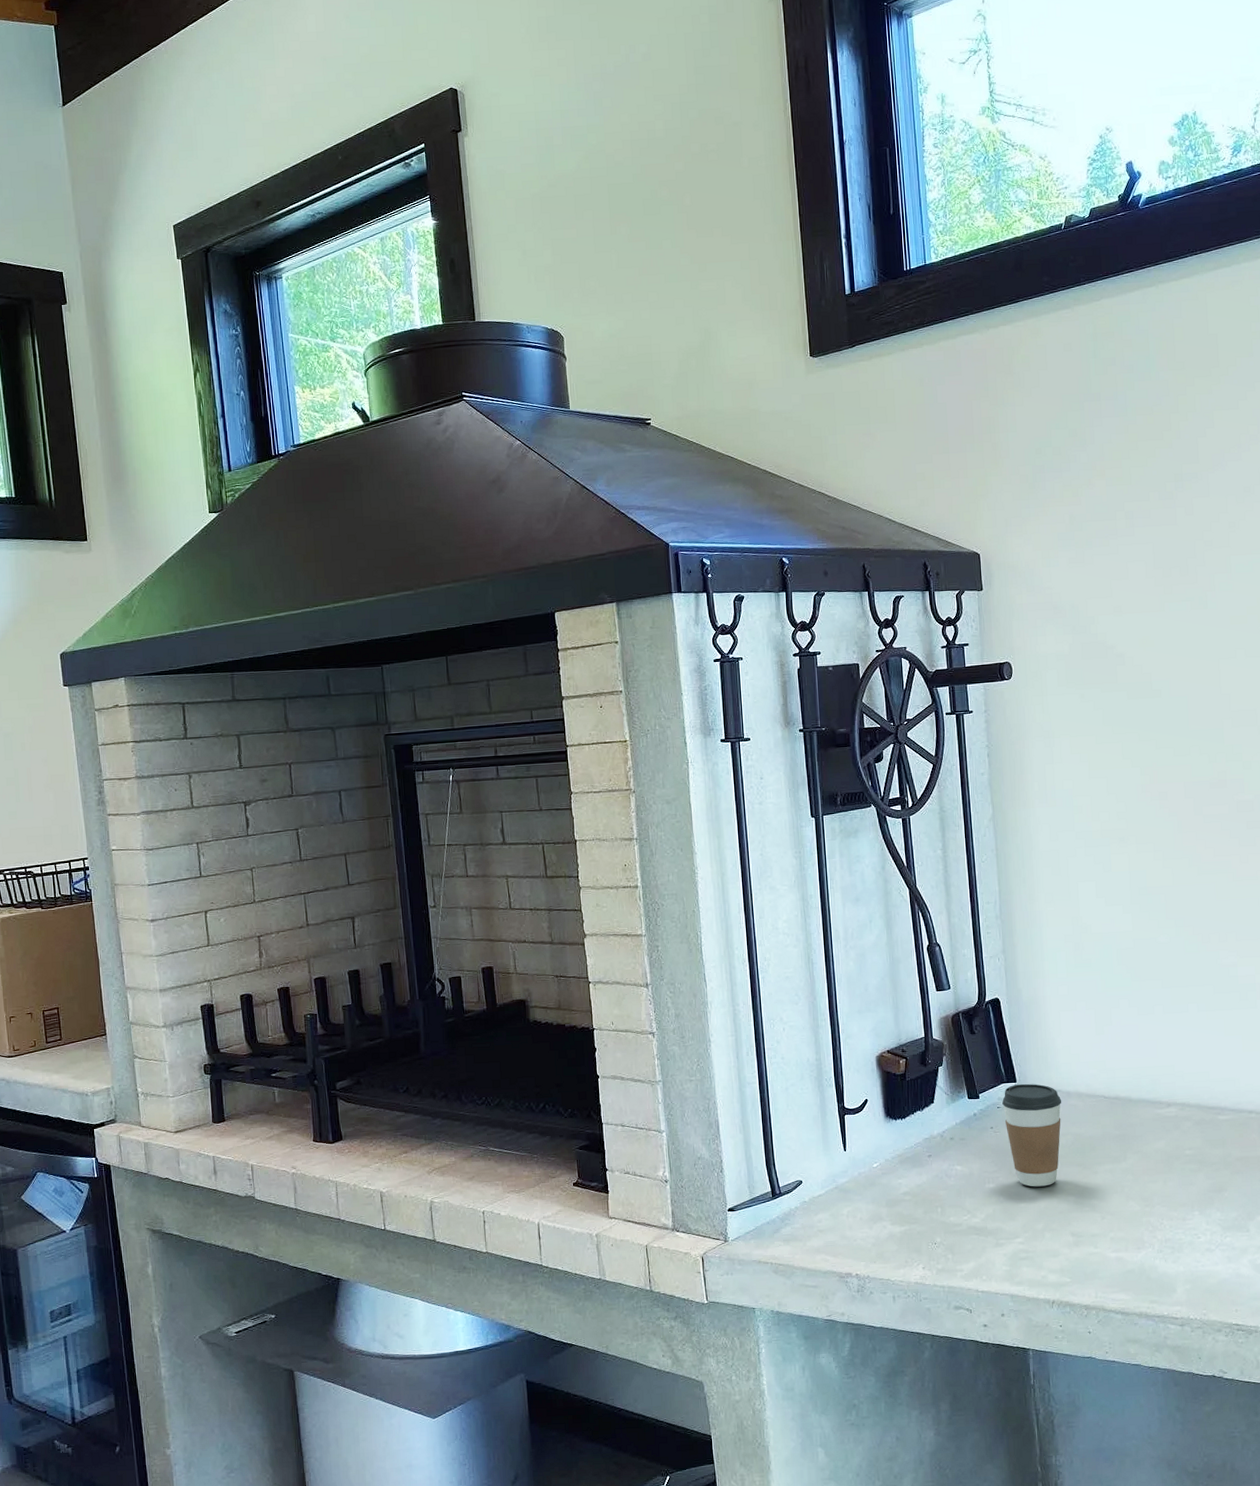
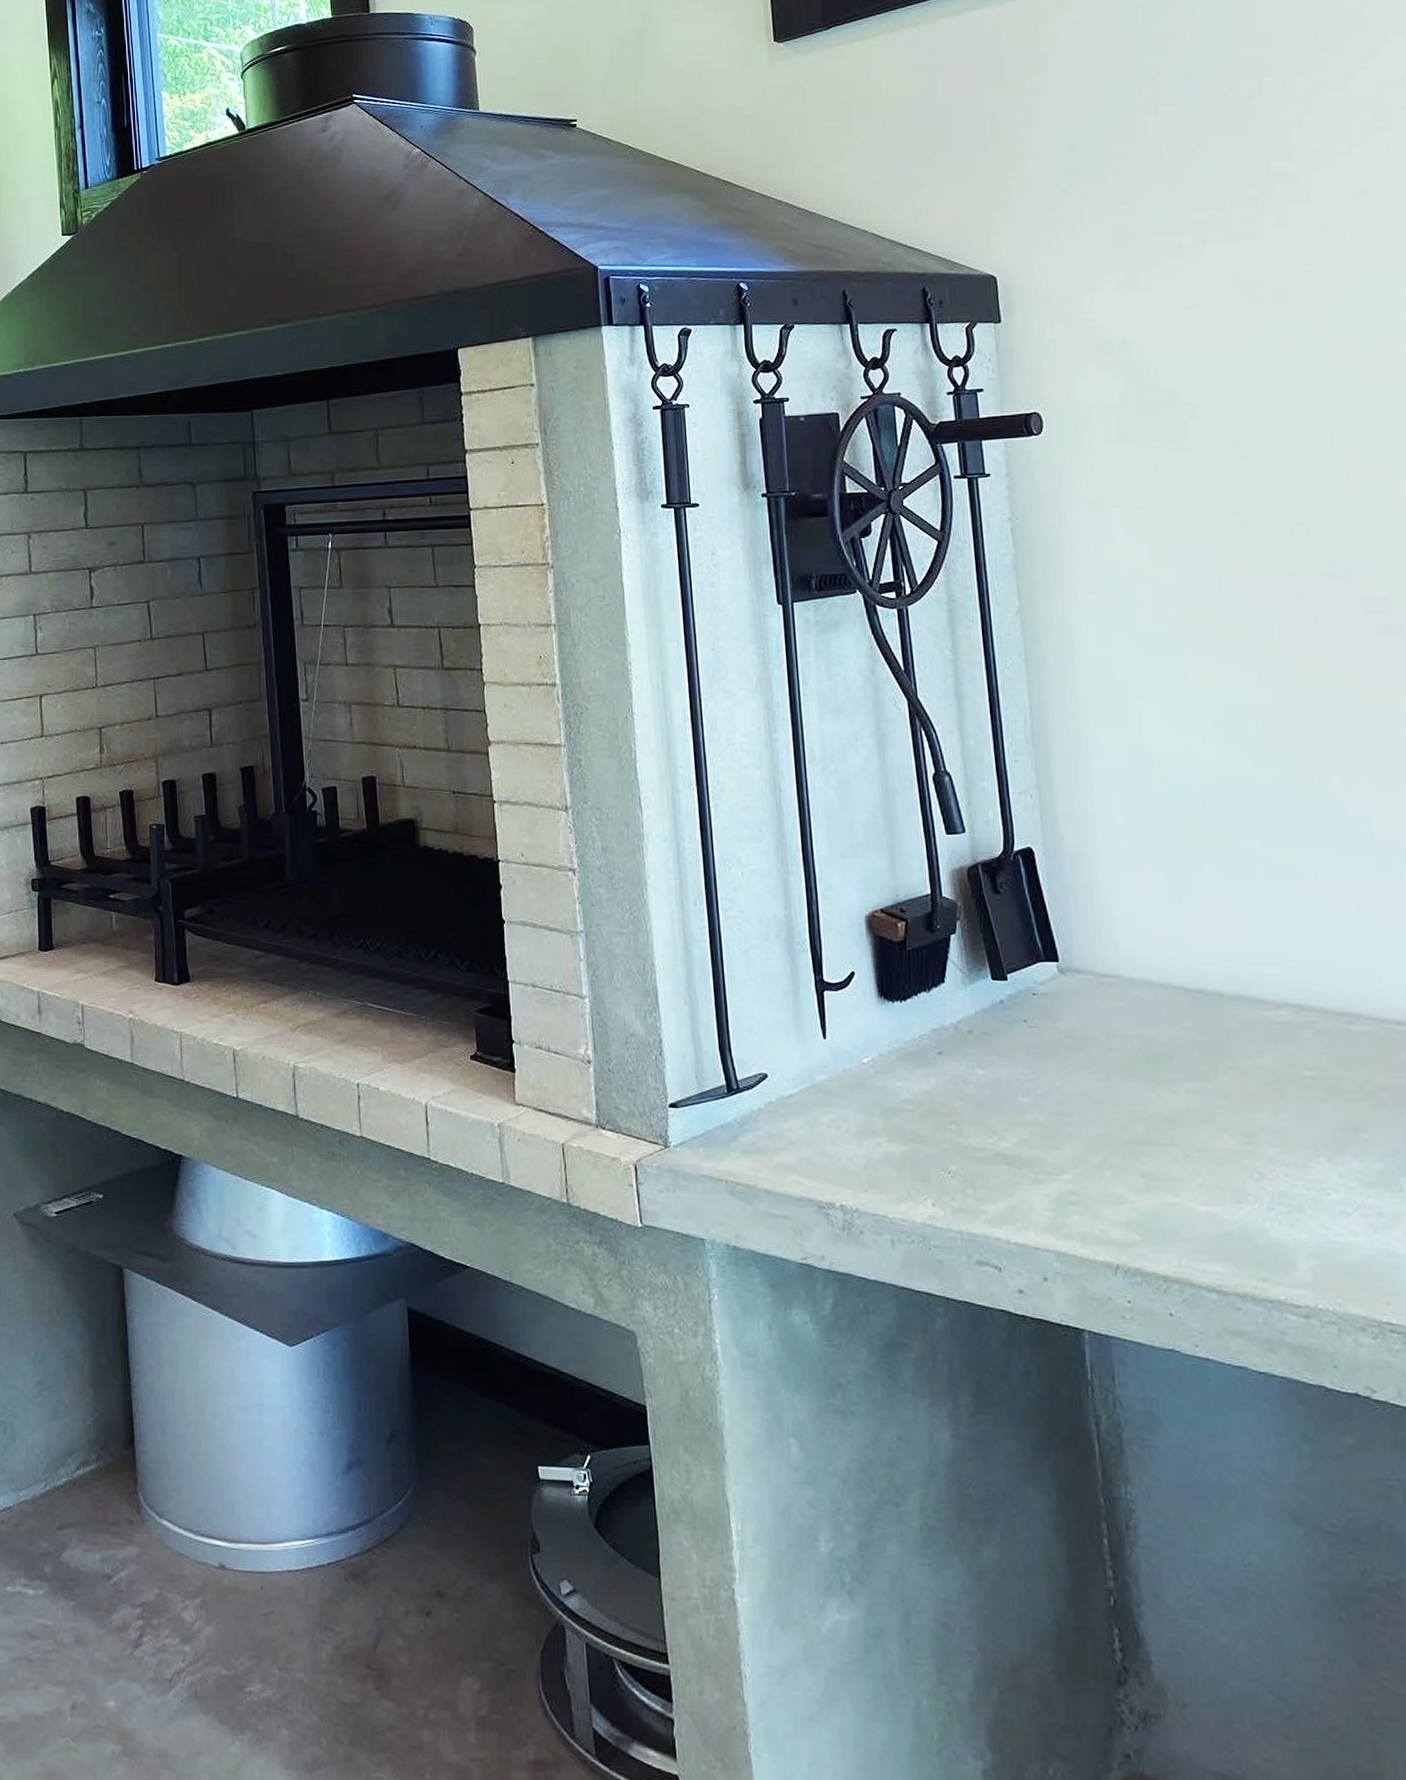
coffee cup: present [1002,1083,1062,1187] -> none [1039,964,1124,1106]

